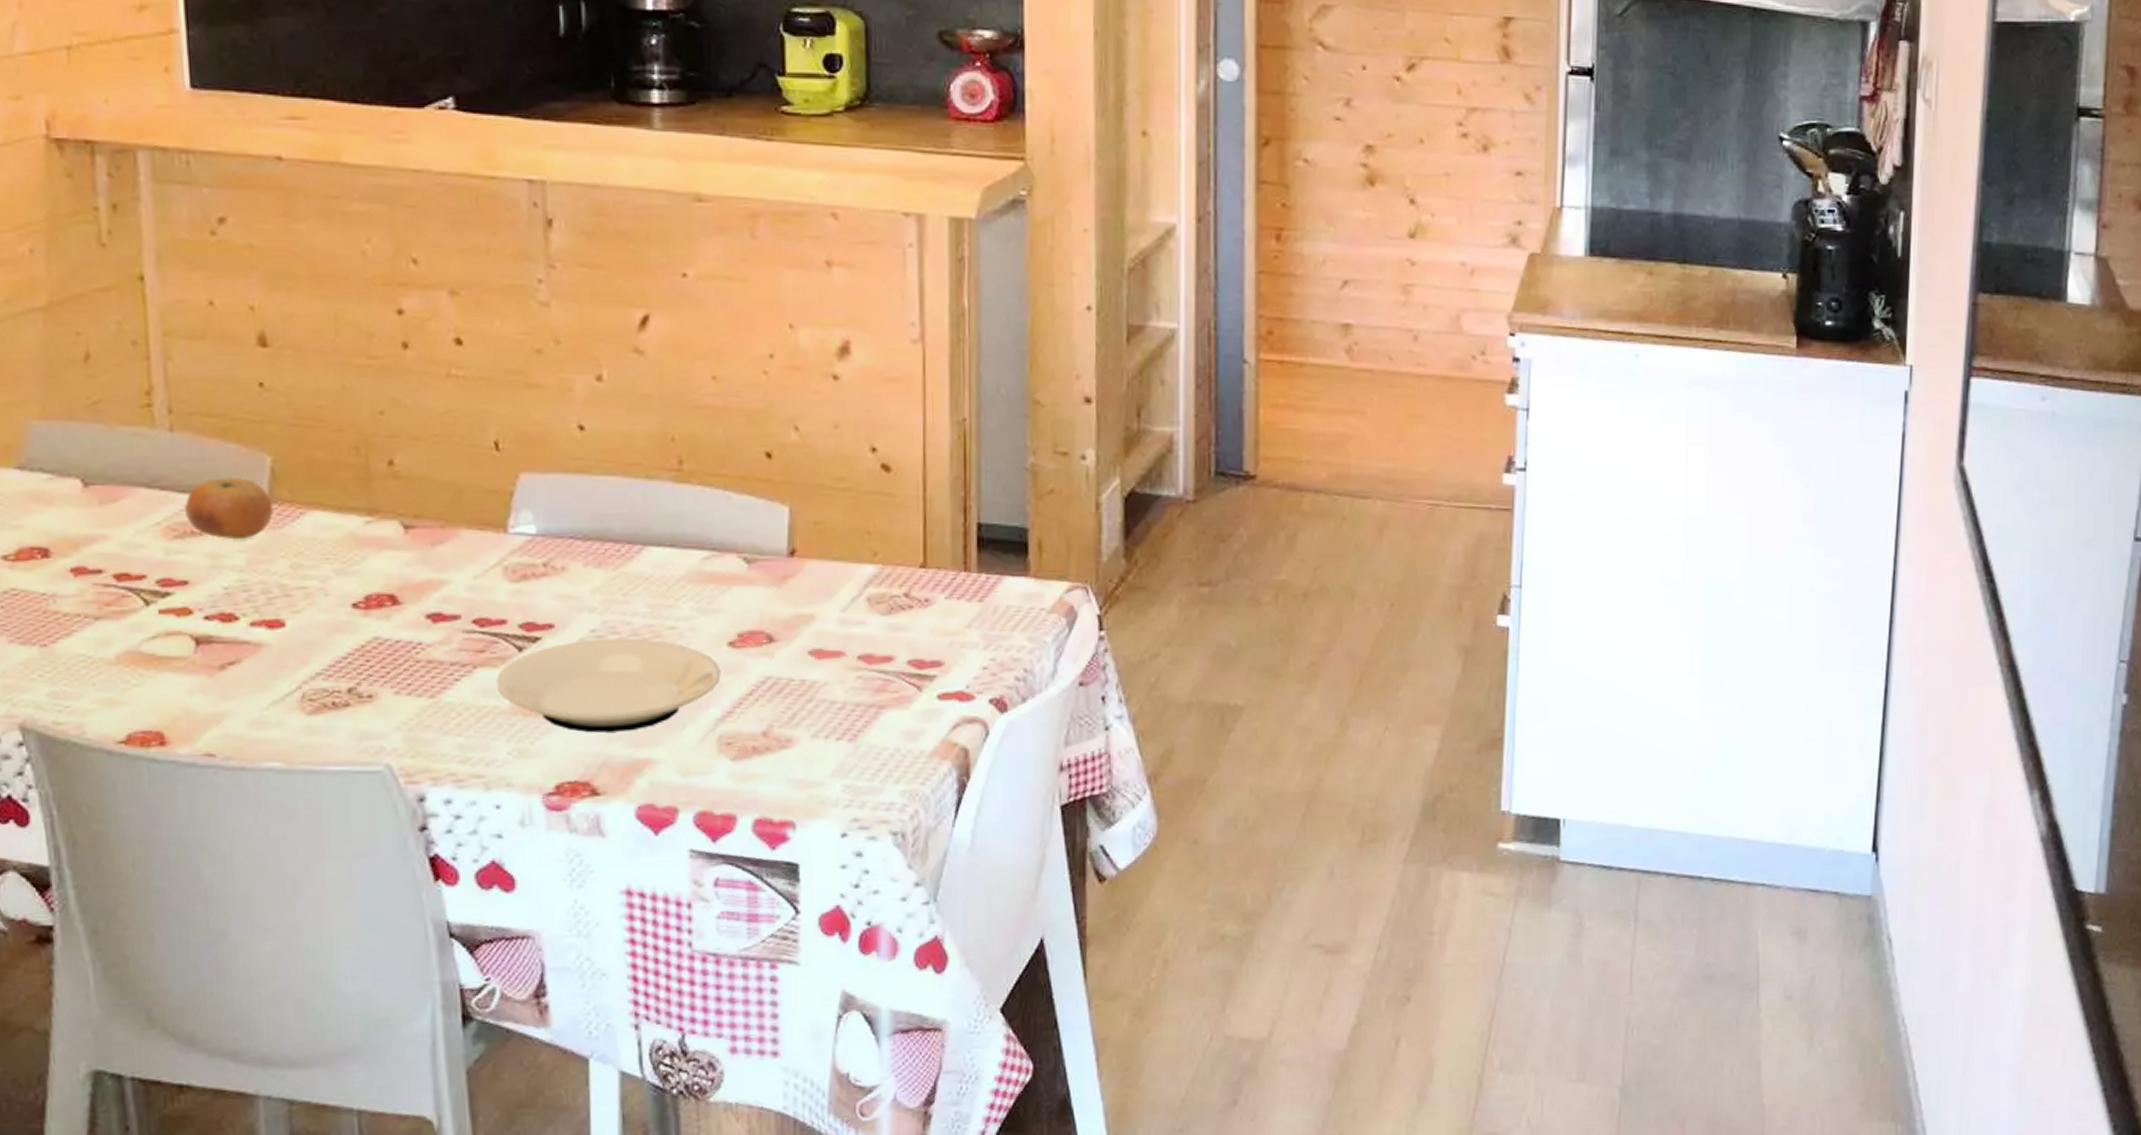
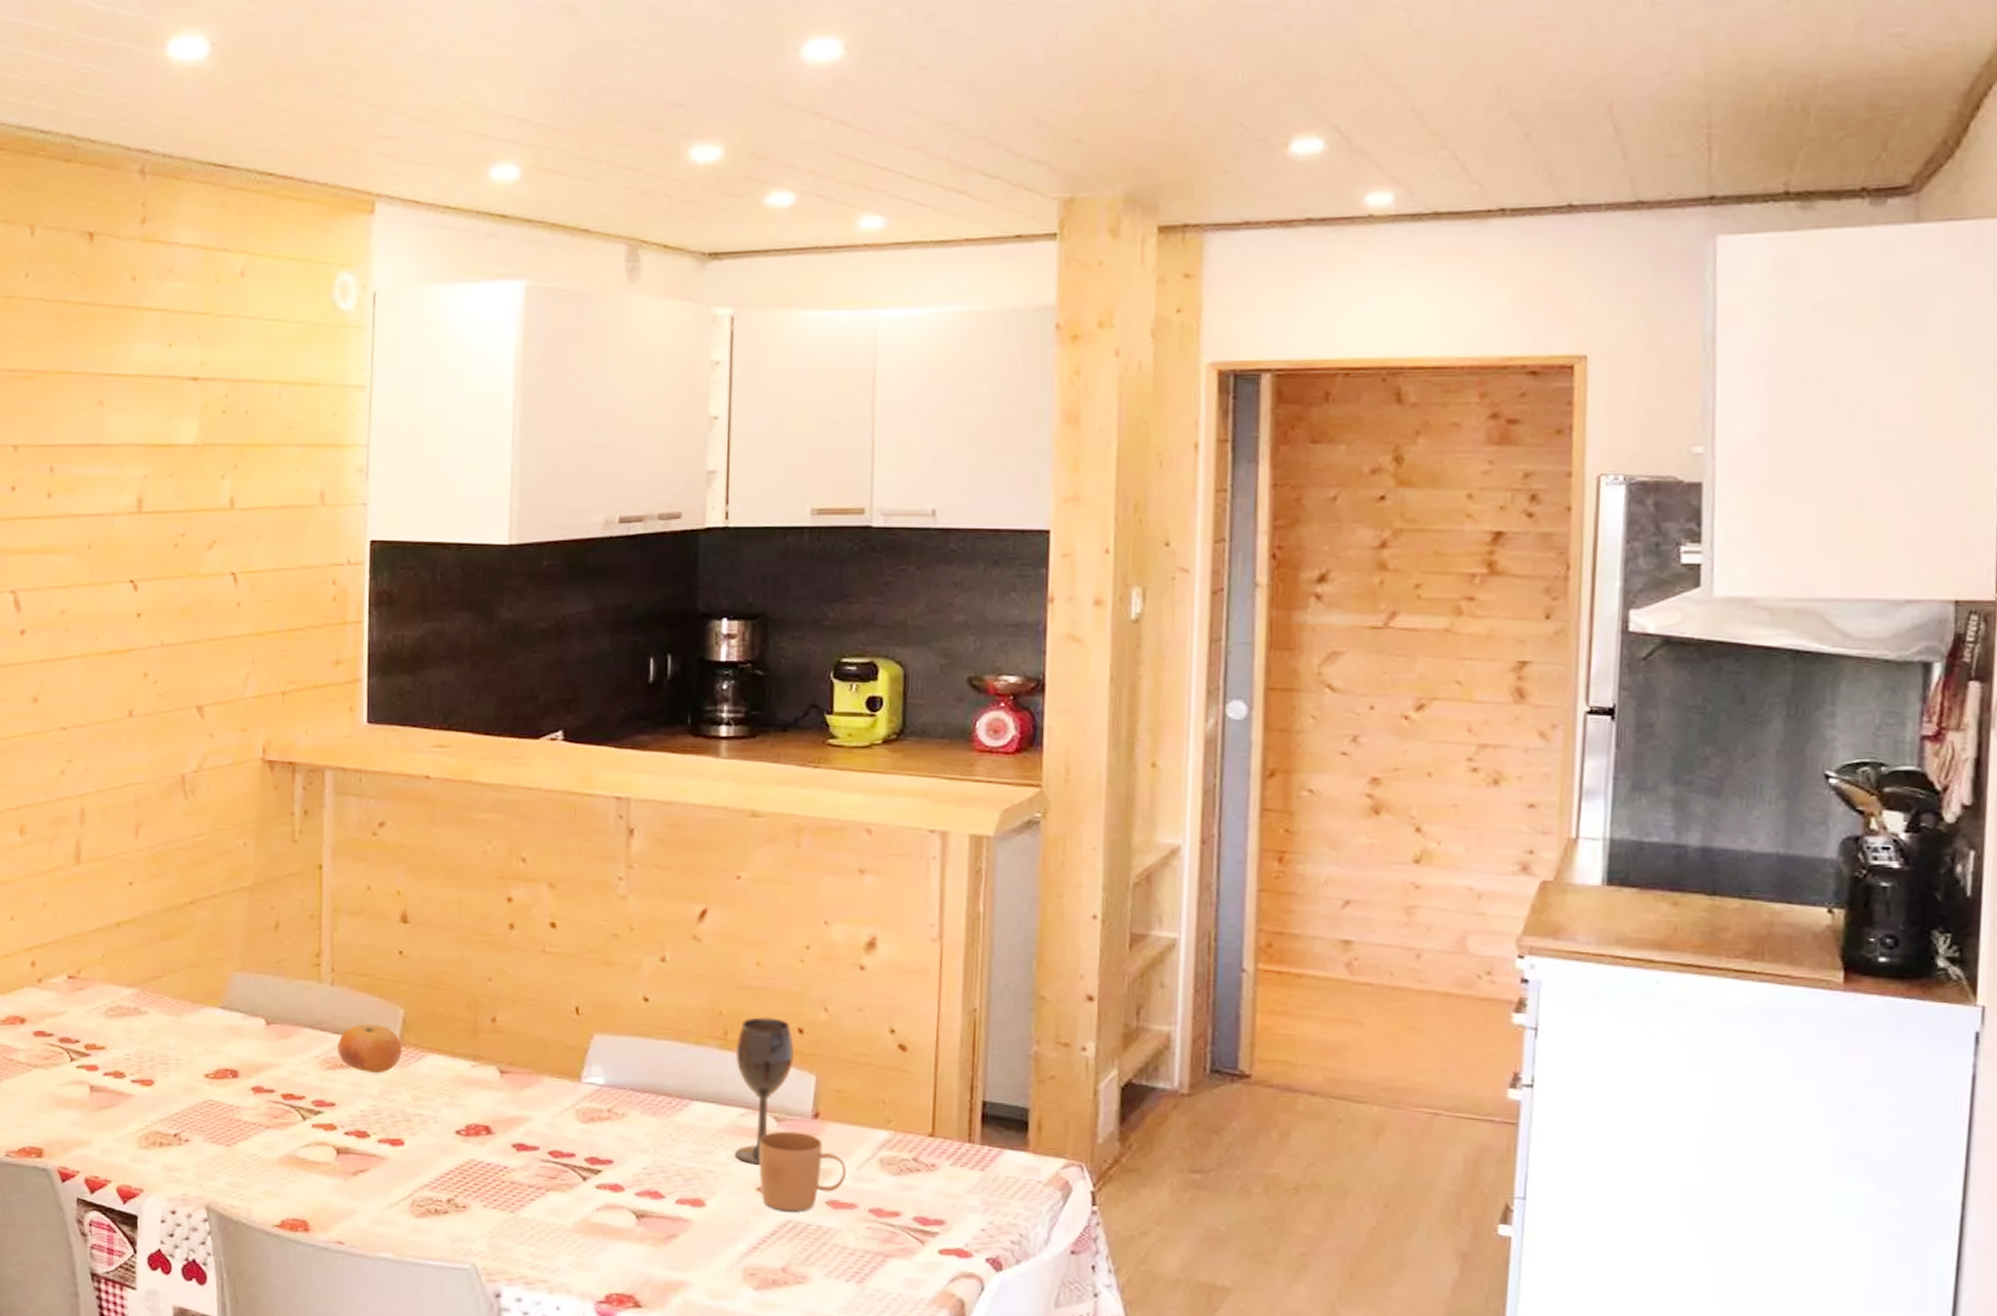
plate: present [496,638,721,733] -> none [563,1176,749,1256]
wine glass: none [692,442,764,616] -> present [734,1017,795,1165]
mug: none [728,573,831,667] -> present [759,1131,847,1212]

